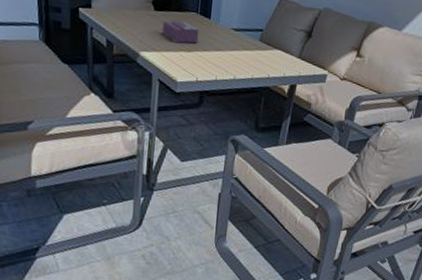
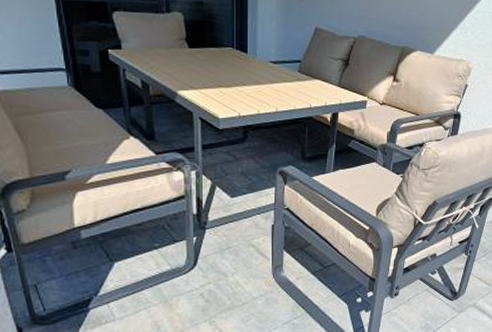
tissue box: present [162,20,199,44] -> none [199,57,237,80]

